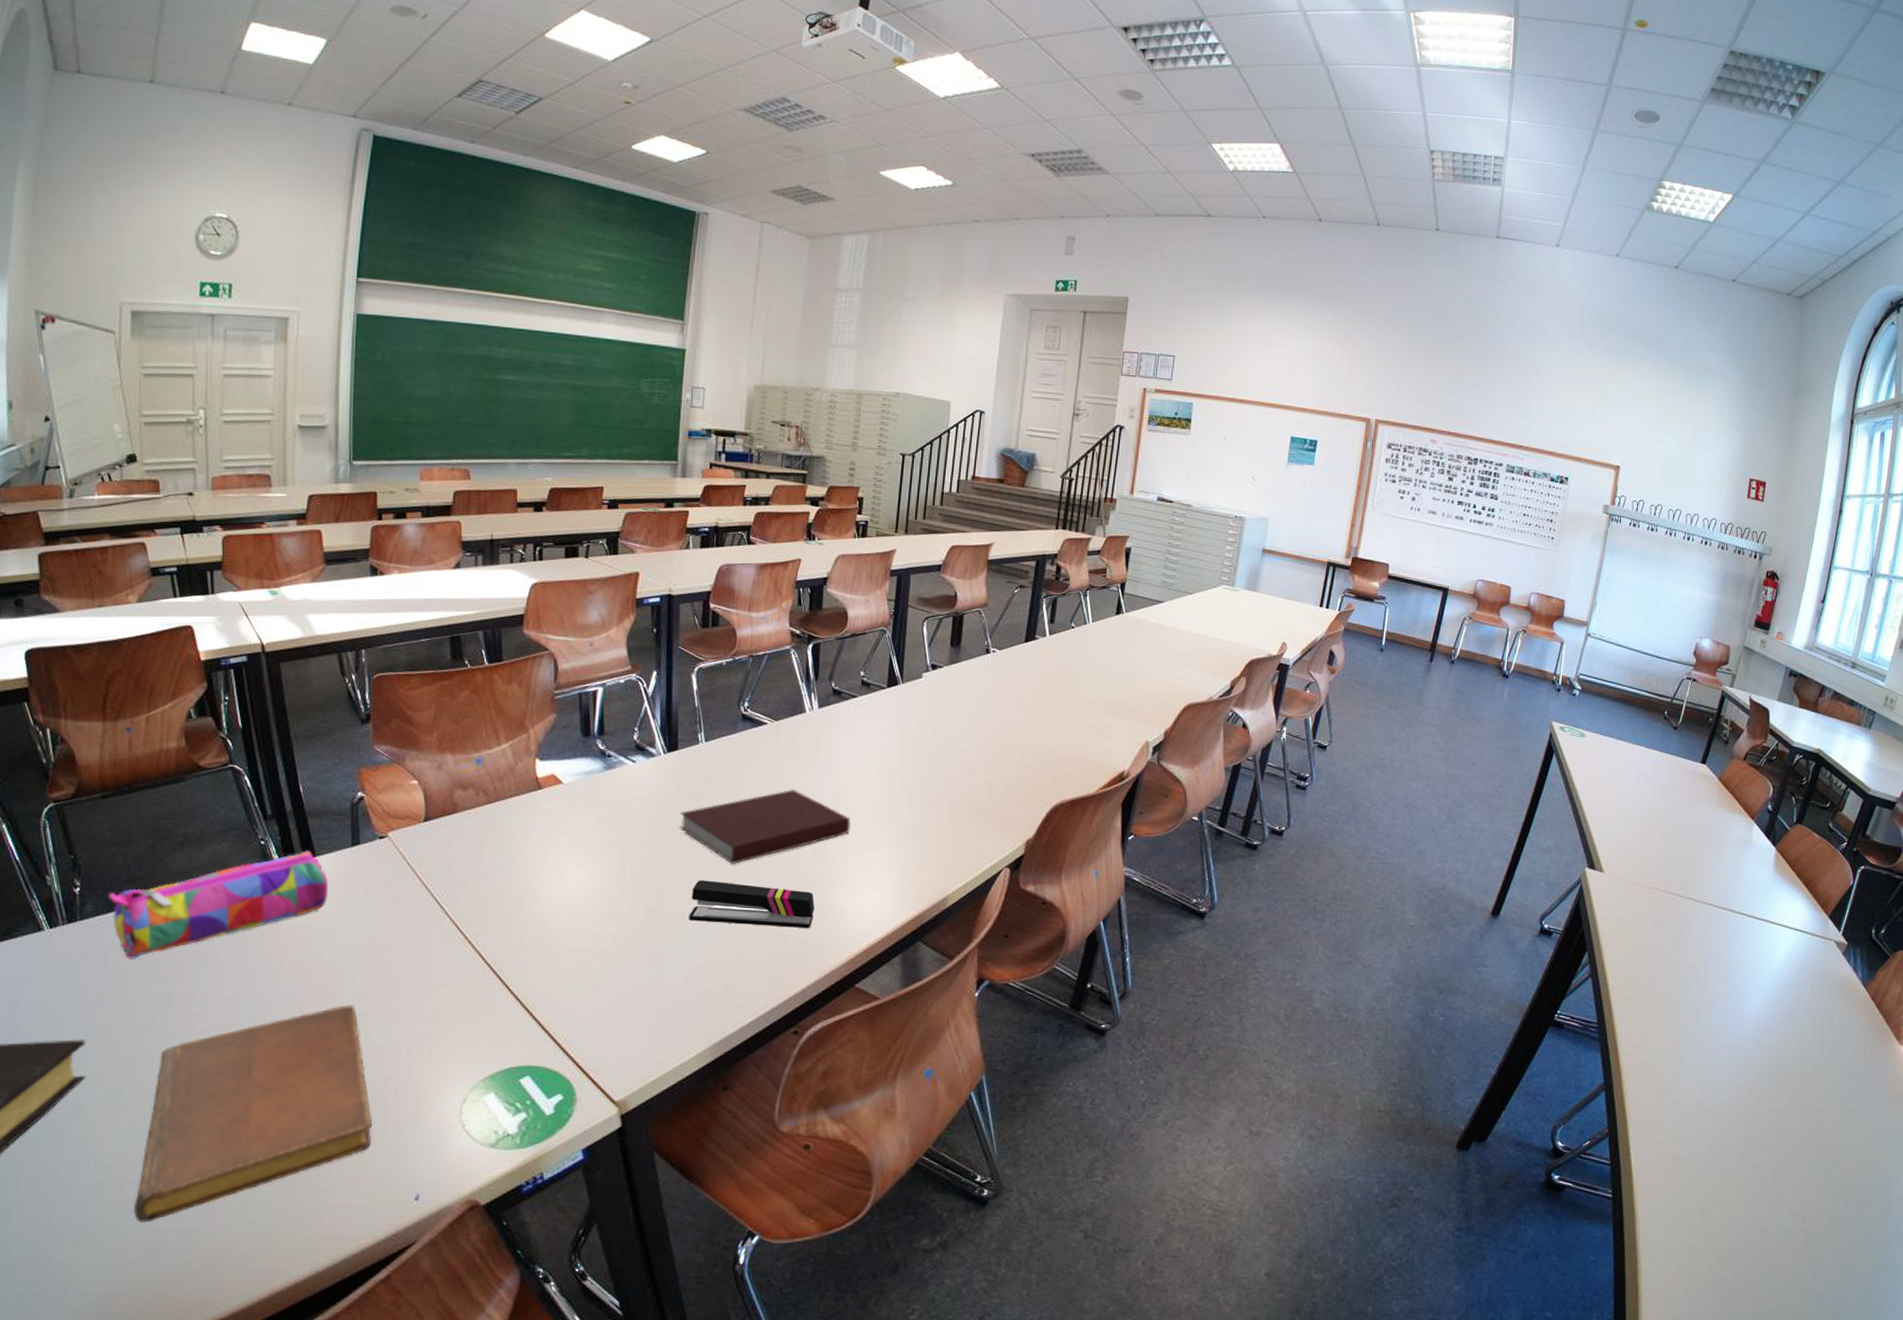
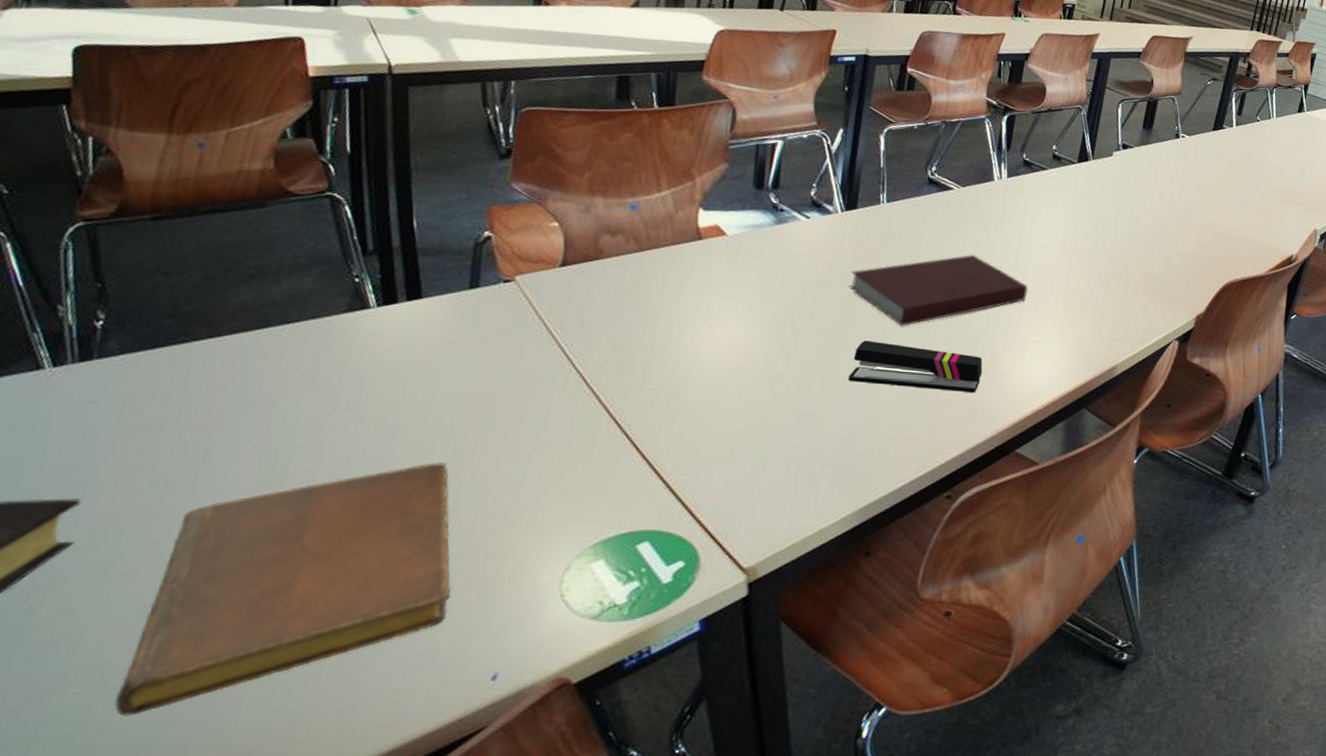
pencil case: present [108,850,329,959] -> none [141,291,435,406]

